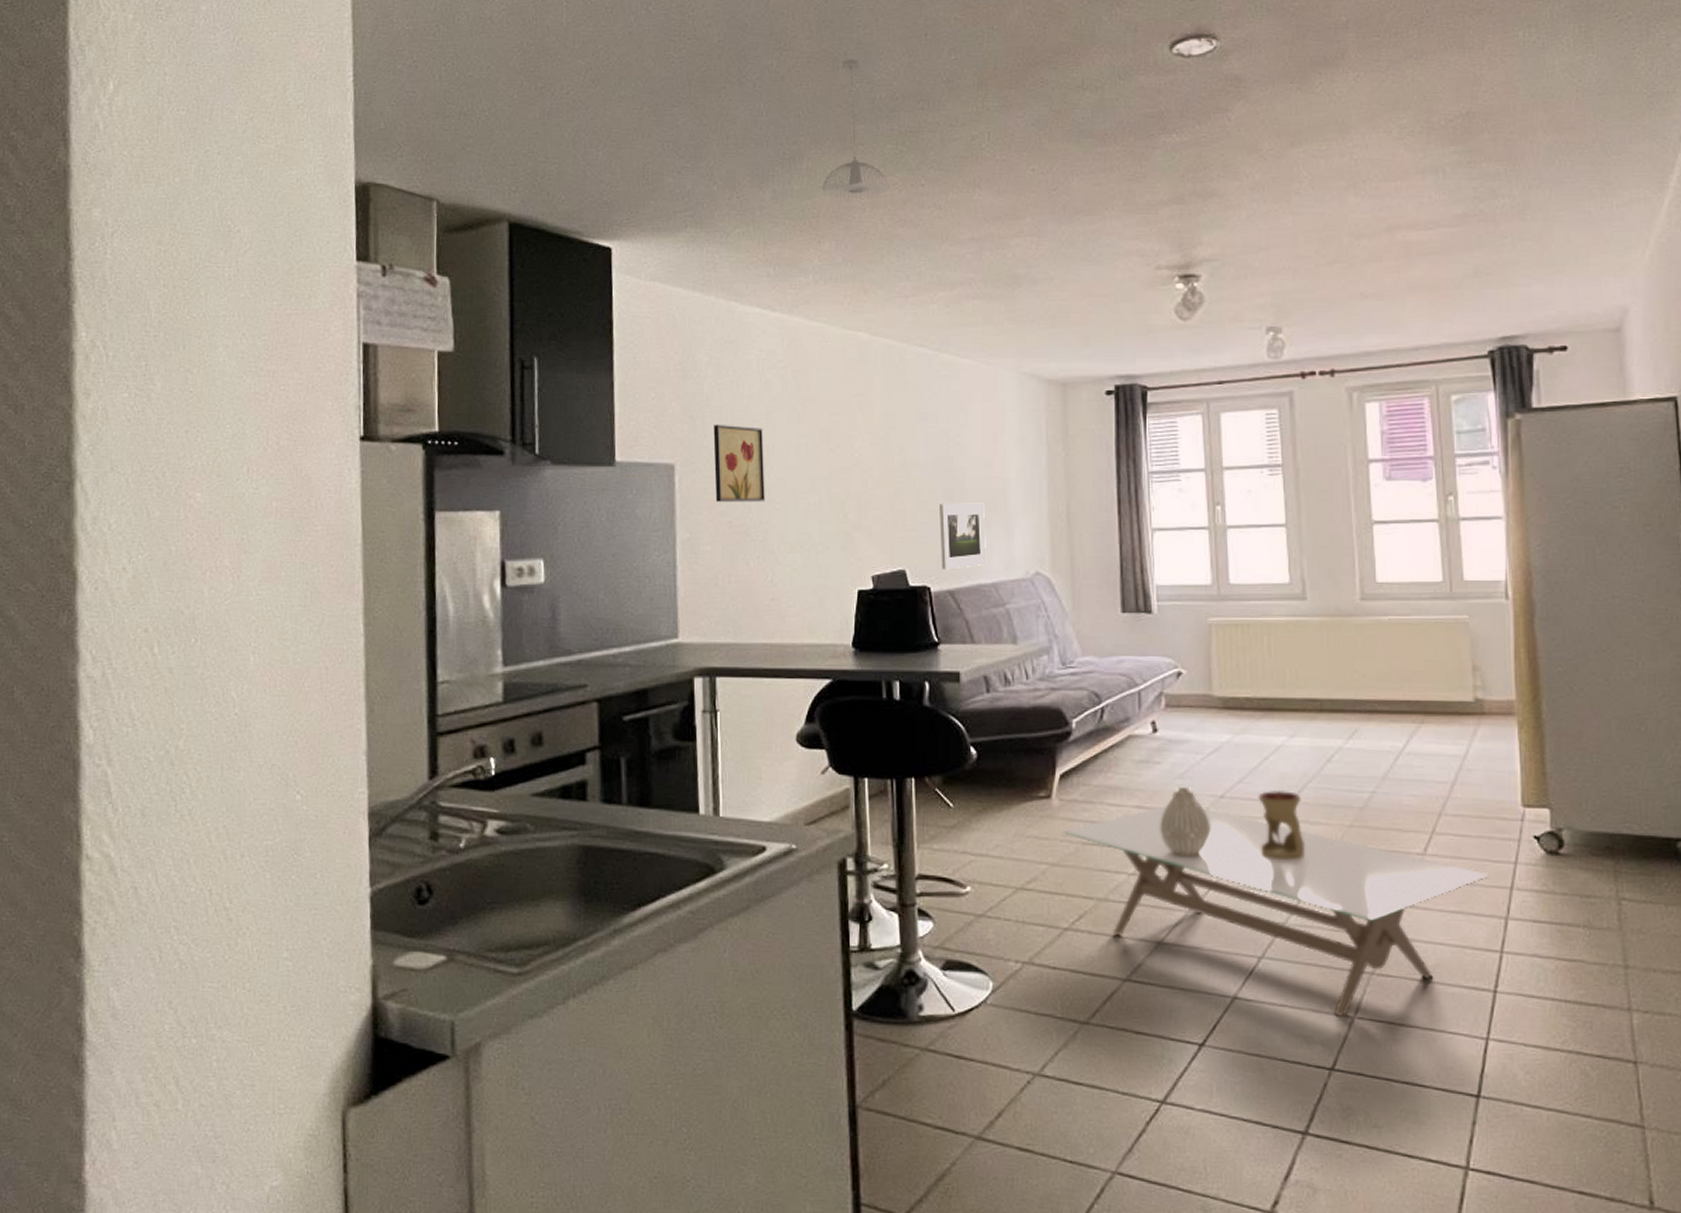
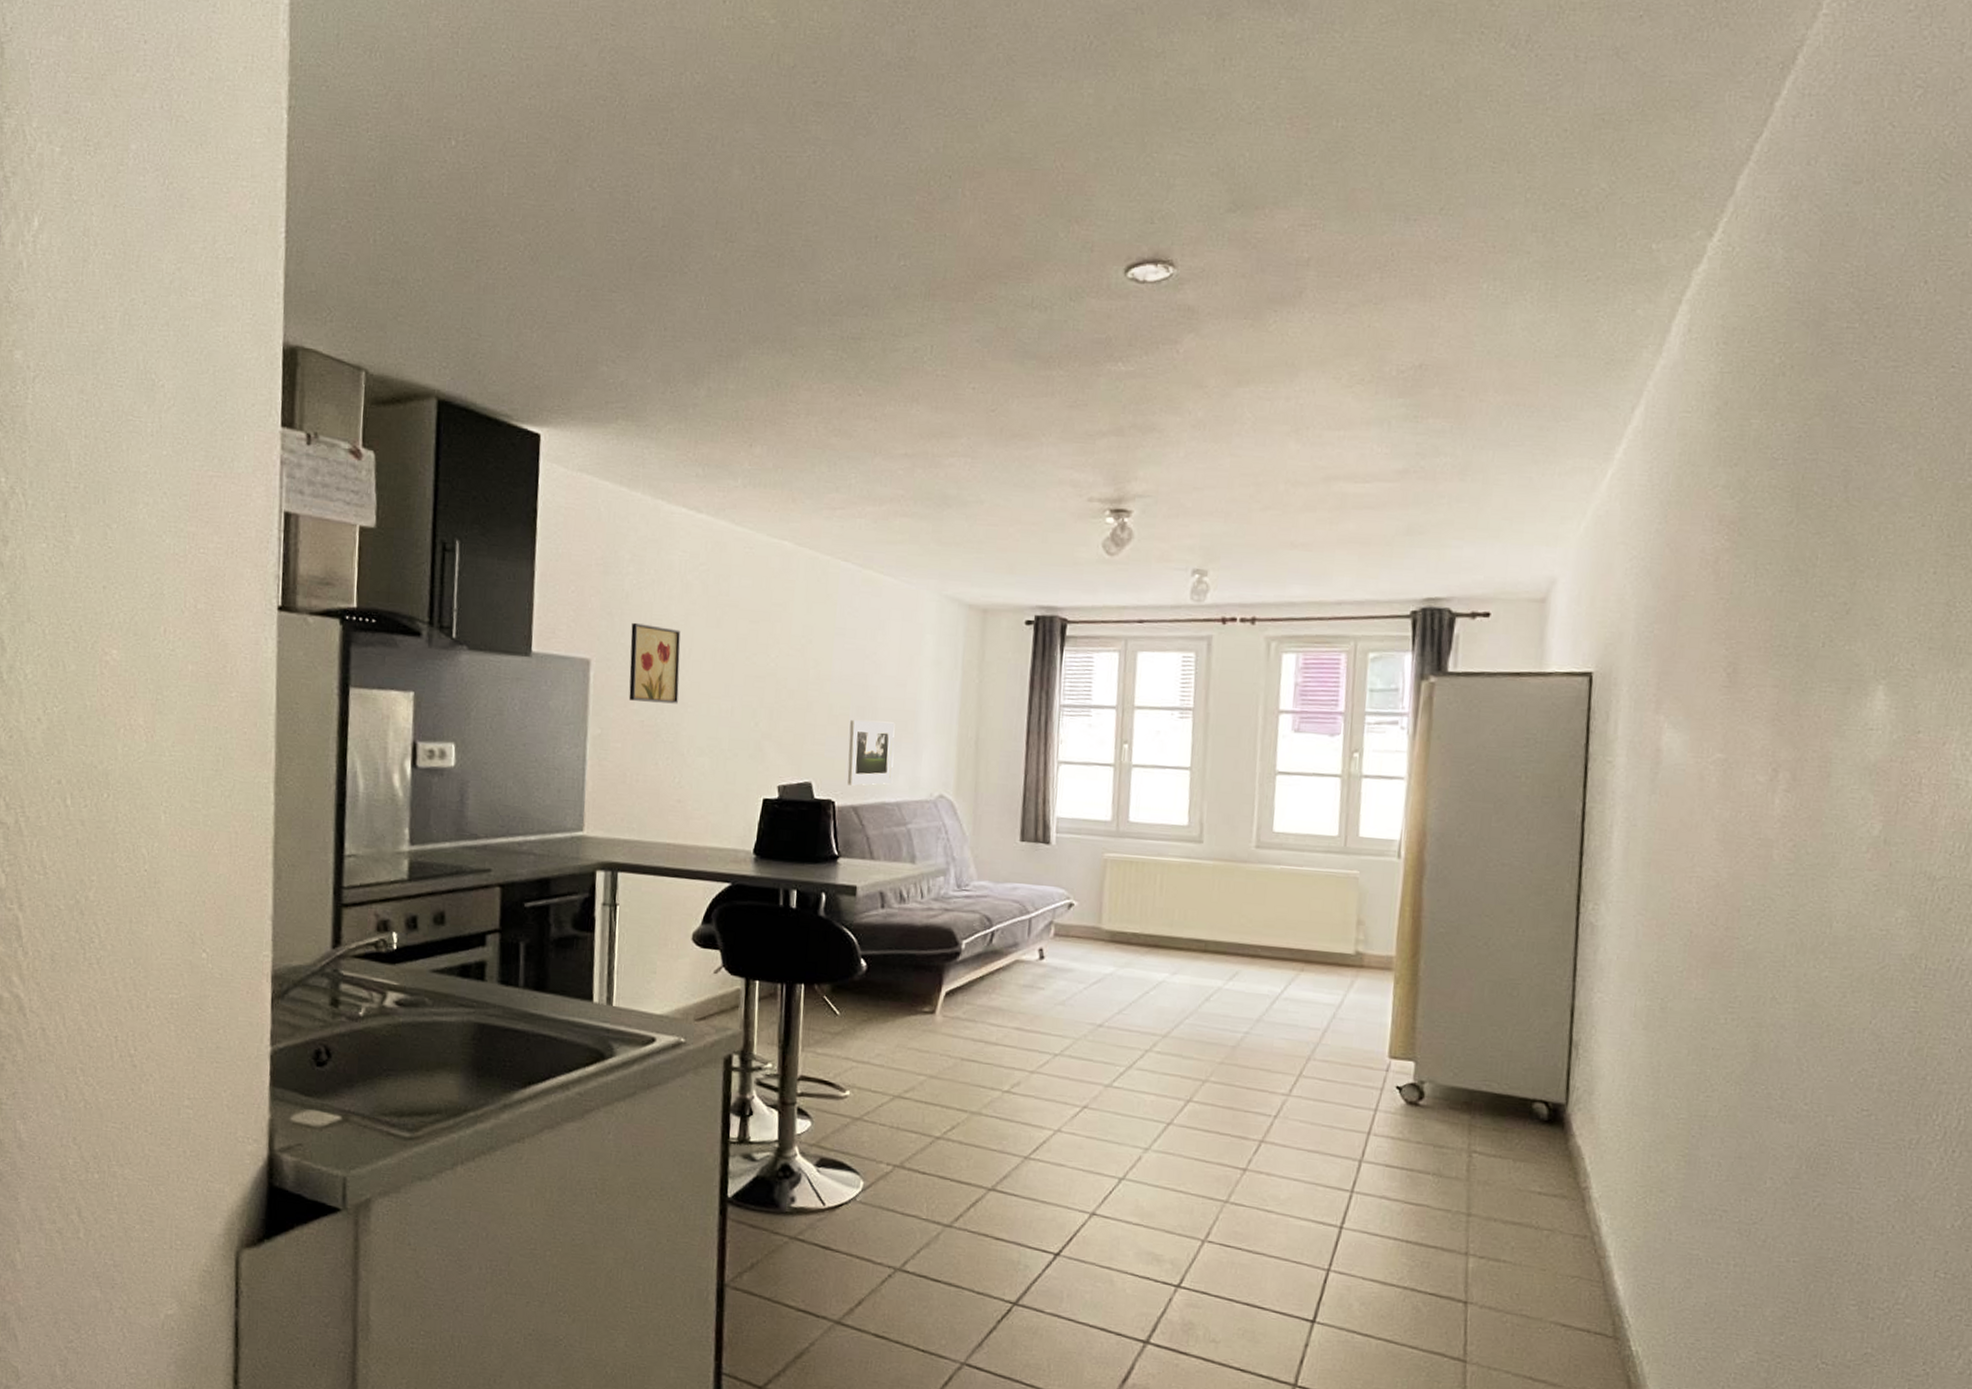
pendant light: present [822,59,889,198] -> none [758,256,827,403]
coffee table: present [1063,806,1488,1017] -> none [943,1029,1348,1239]
vase: present [1160,786,1211,857] -> none [1037,1012,1087,1080]
oil burner: present [1258,789,1304,860] -> none [1131,1023,1177,1091]

